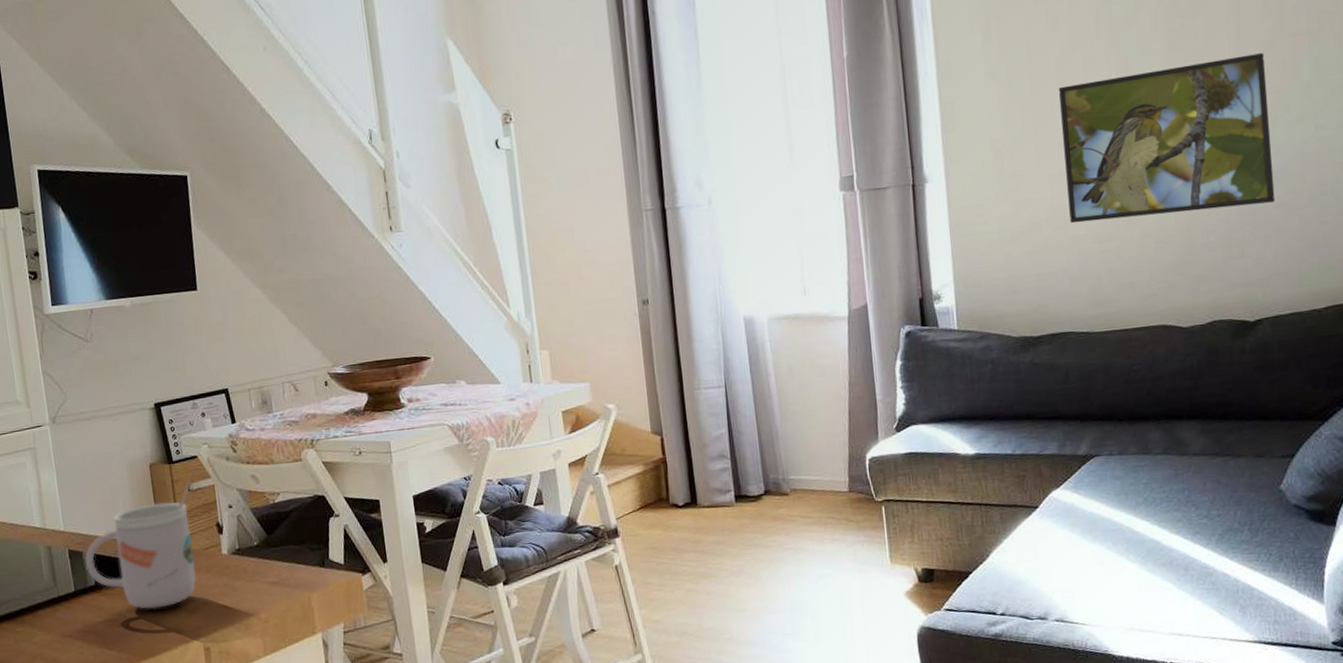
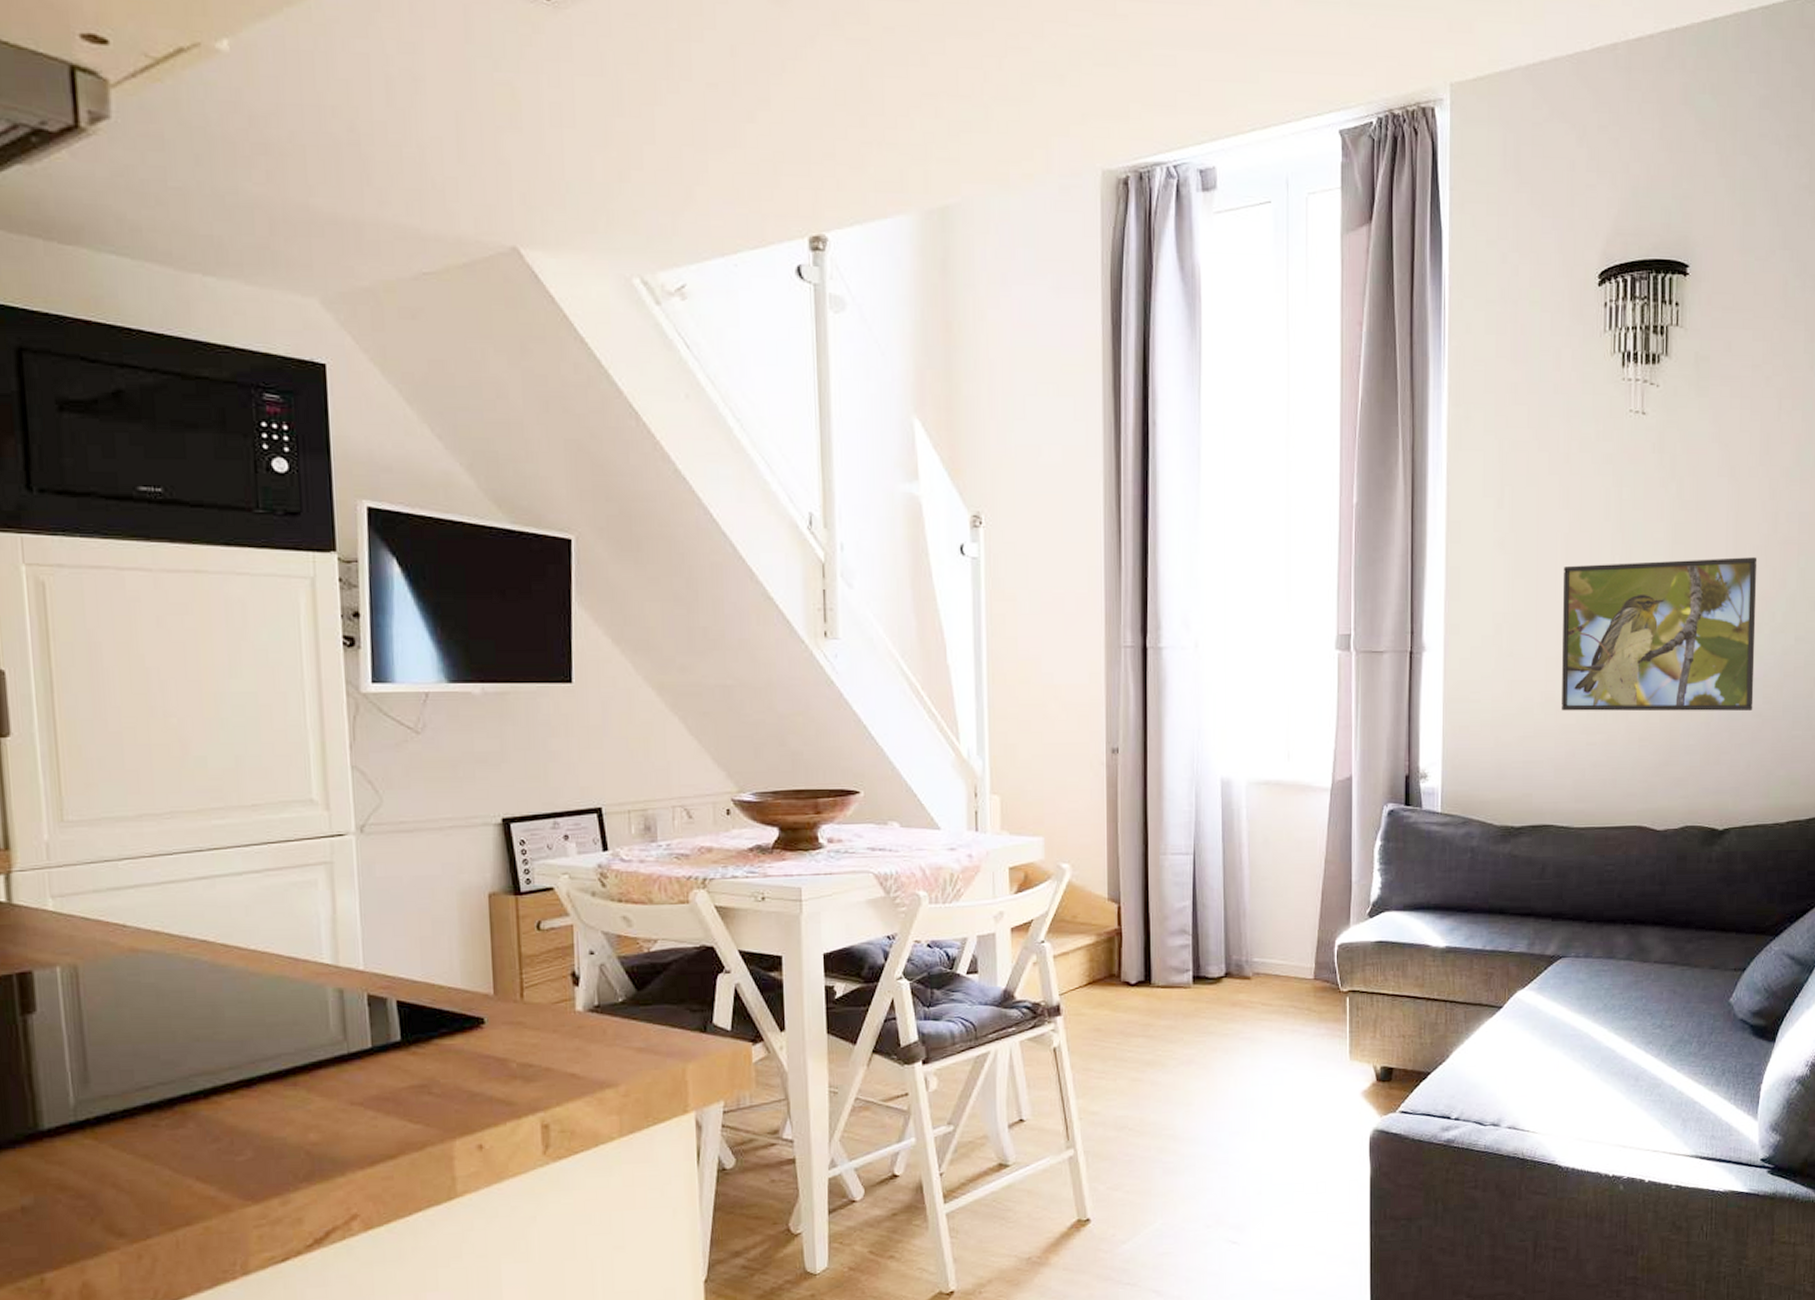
mug: present [85,480,196,609] -> none [389,917,544,1074]

